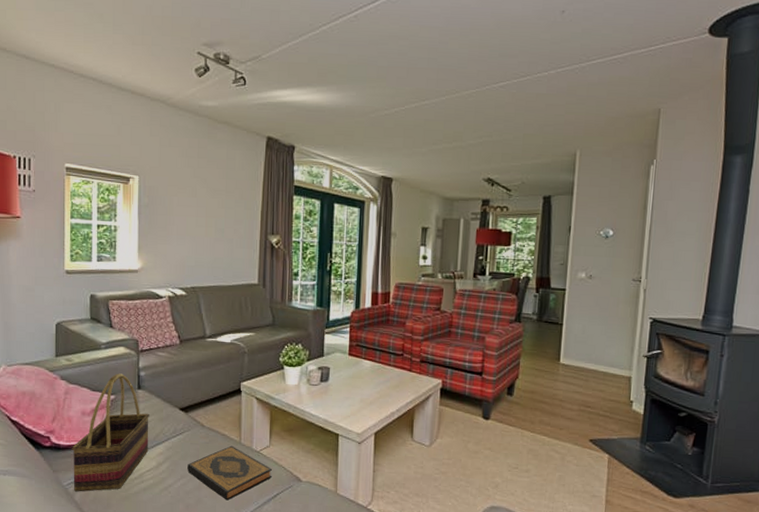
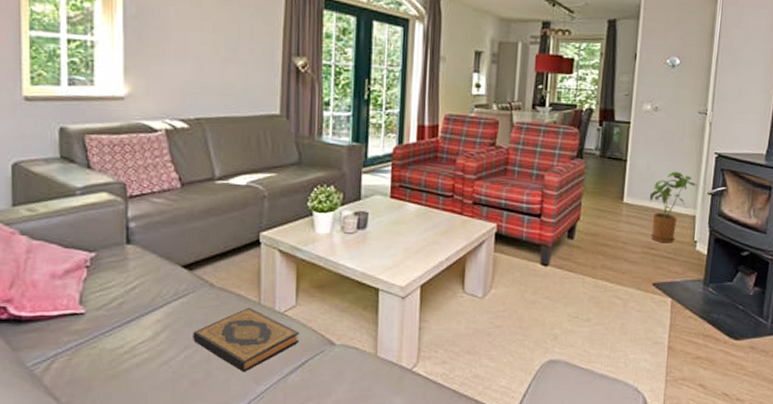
woven basket: present [71,373,149,492] -> none [37,225,142,374]
house plant: none [585,334,633,403] -> present [649,171,697,244]

